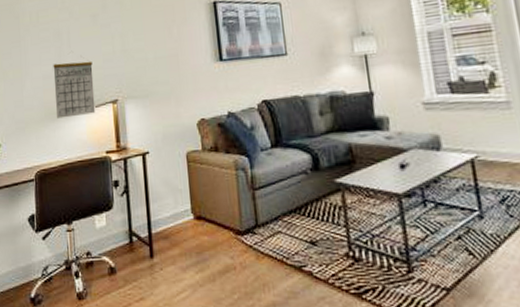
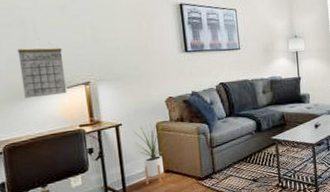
house plant: none [159,150,200,233] -> present [132,121,168,185]

